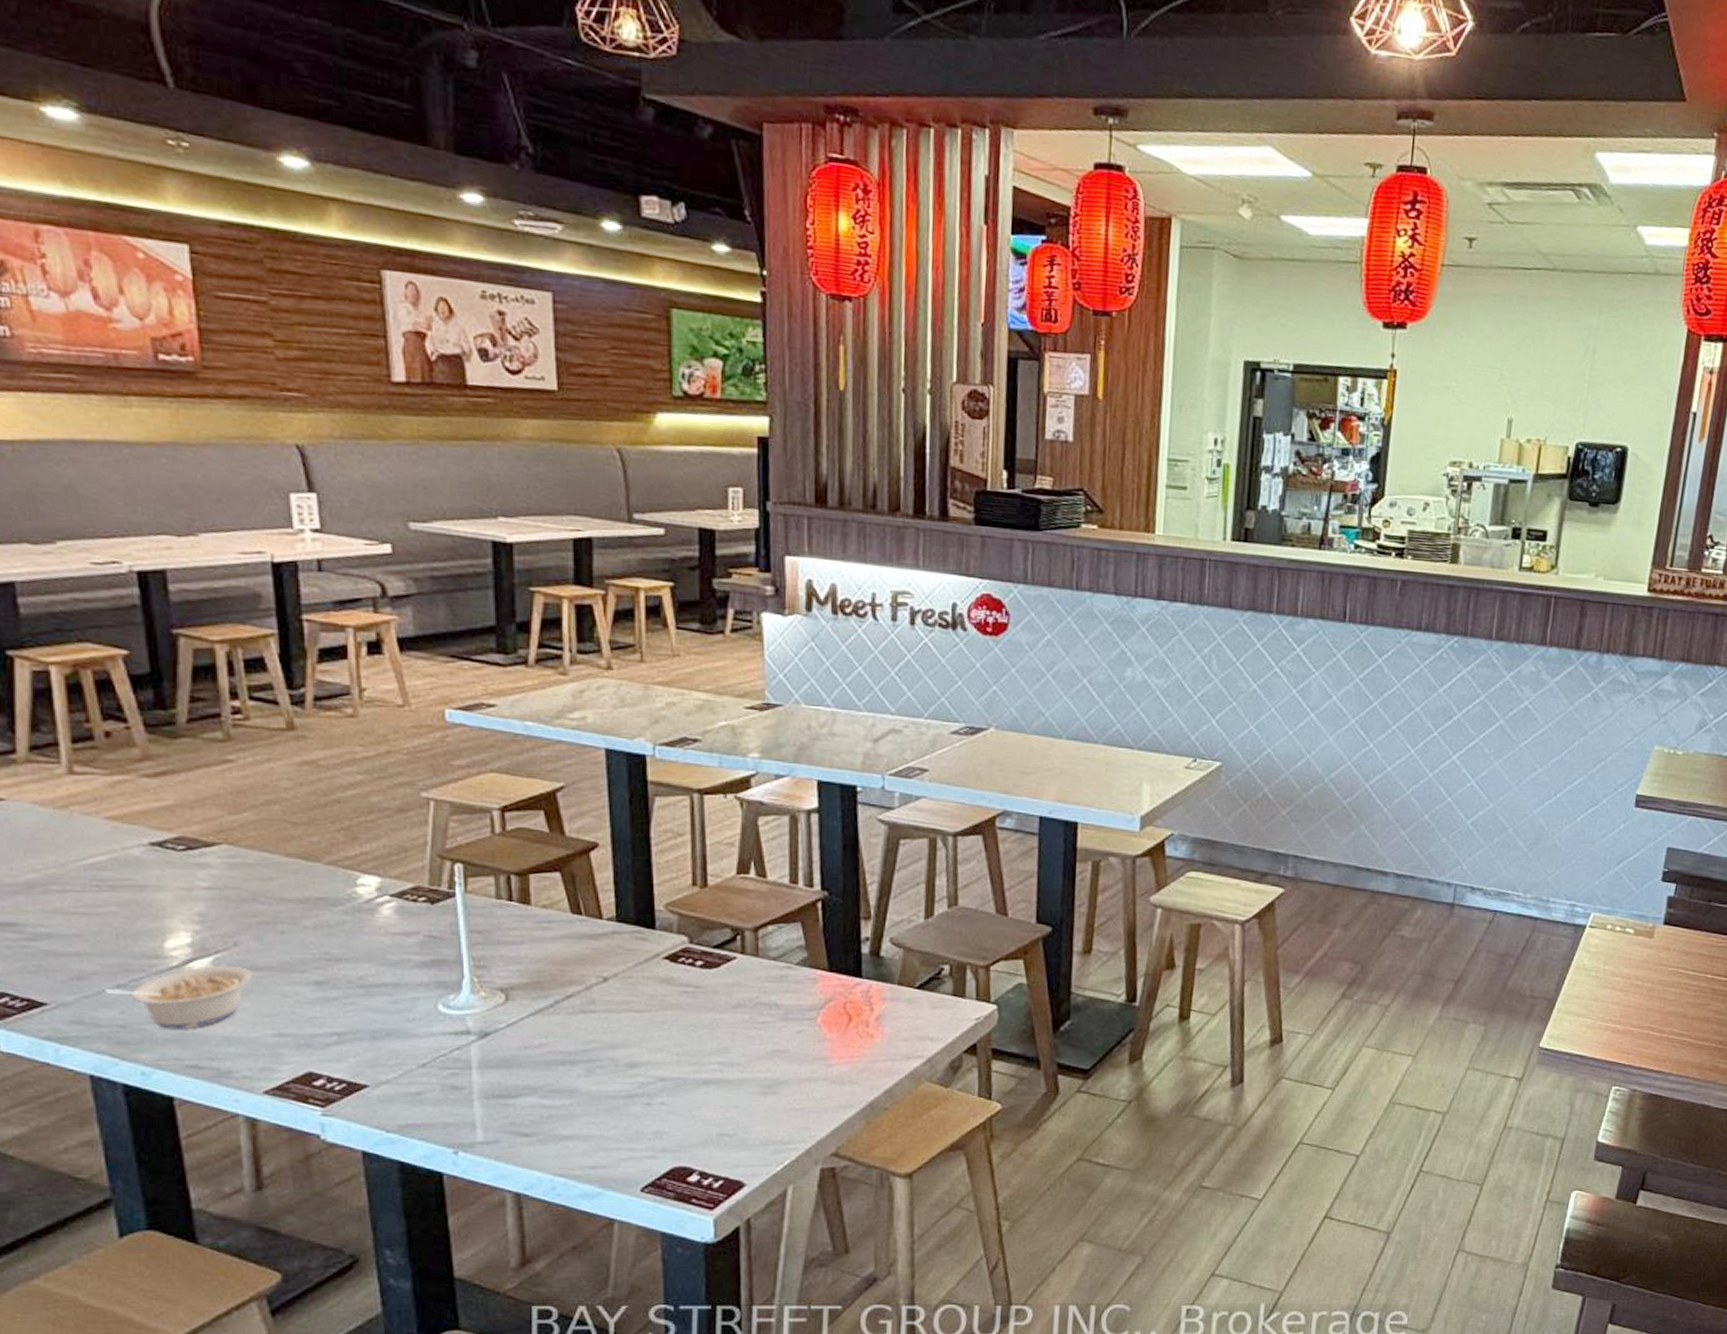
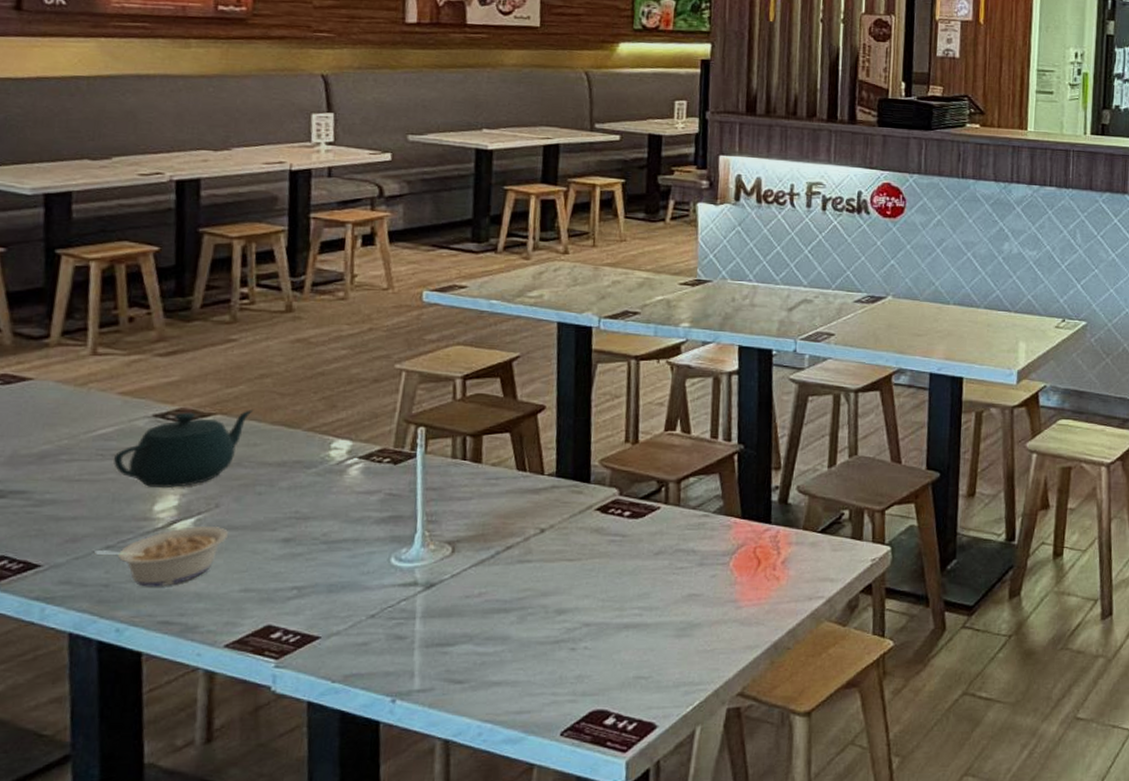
teapot: none [112,840,264,925] -> present [114,410,254,489]

